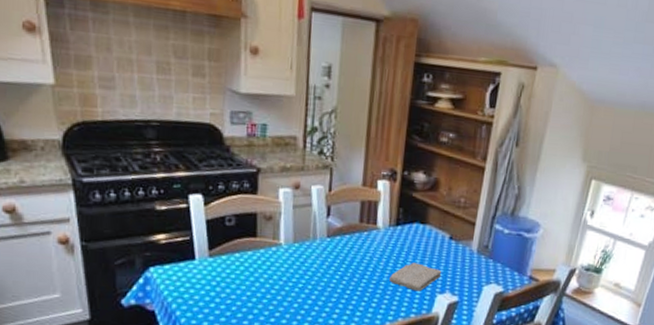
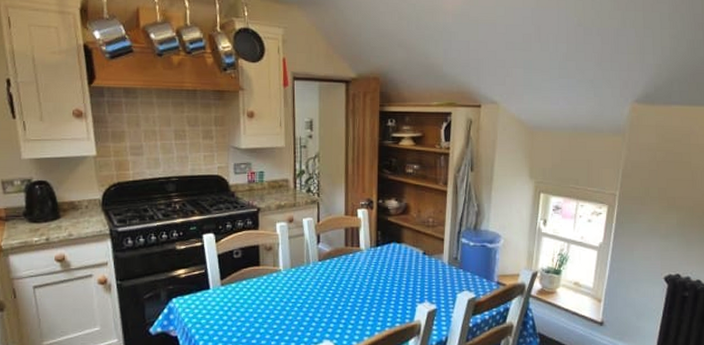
washcloth: present [389,263,442,292] -> none [375,277,419,303]

